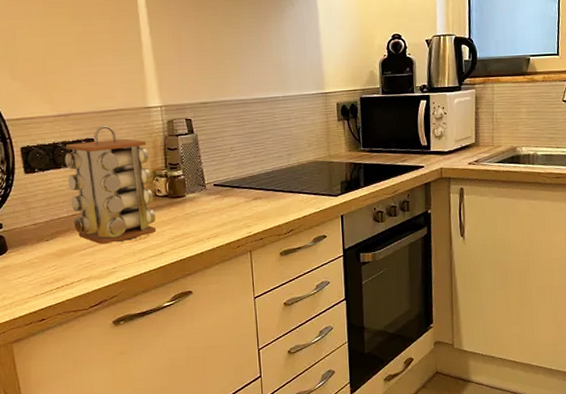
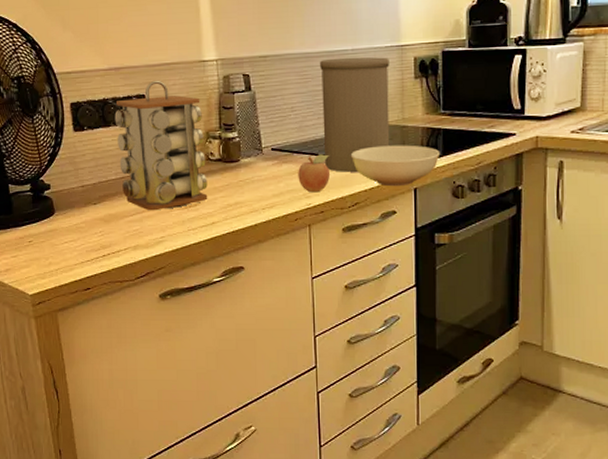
fruit: none [238,188,267,223] -> present [298,154,330,193]
canister: none [255,103,319,203] -> present [320,57,390,172]
bowl: none [284,178,362,215] -> present [350,145,440,187]

